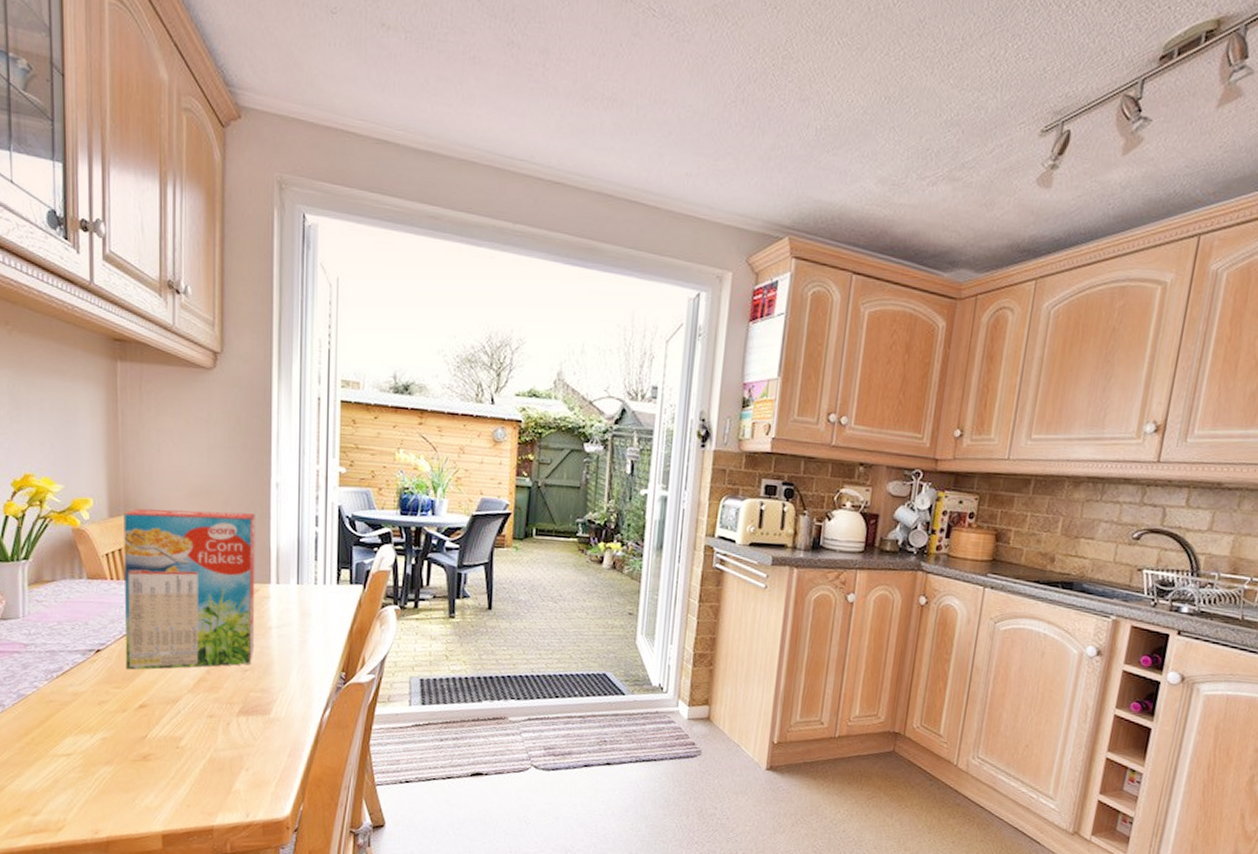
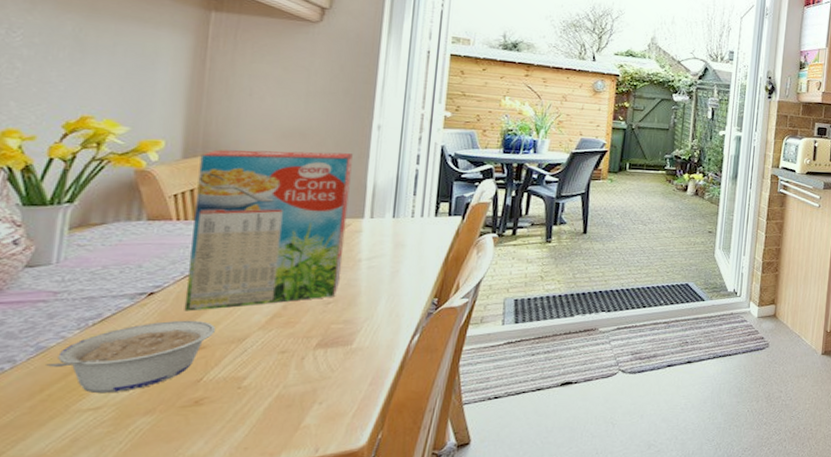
legume: none [26,678,152,742] -> present [46,320,215,394]

